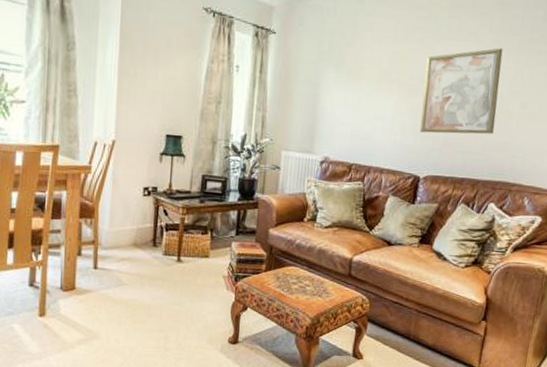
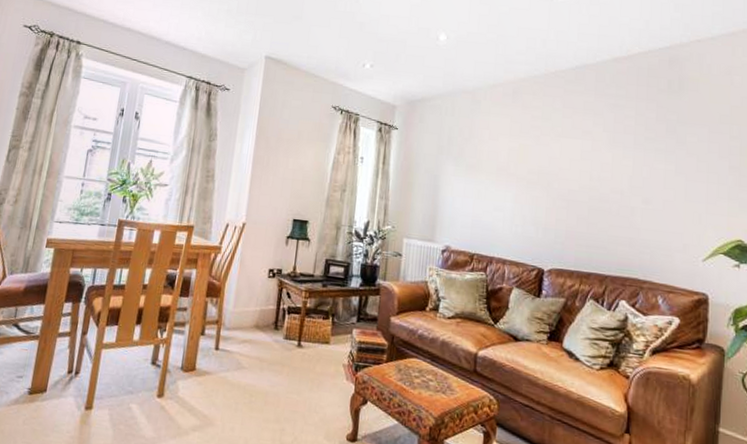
wall art: present [419,48,503,134] -> none [541,146,619,229]

